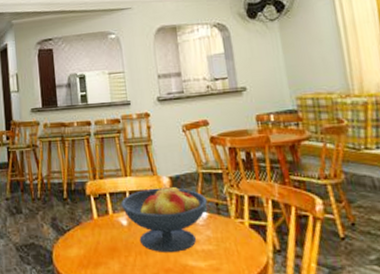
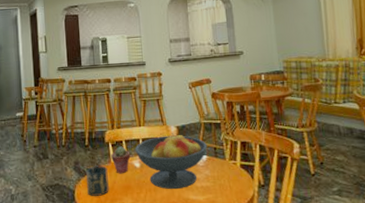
cup: none [64,222,92,259] -> present [85,165,109,196]
potted succulent: none [93,200,116,233] -> present [111,146,131,174]

